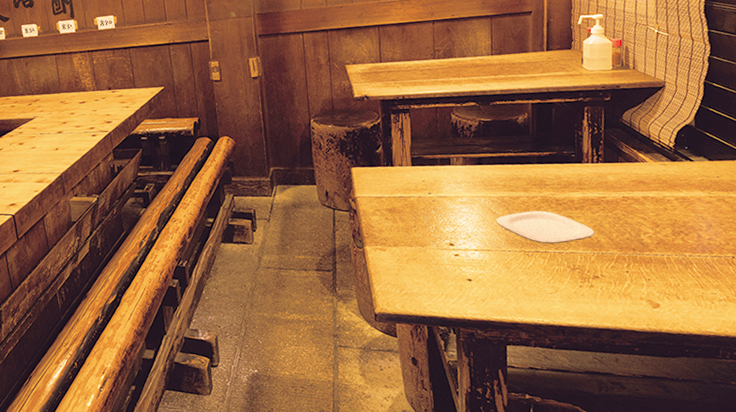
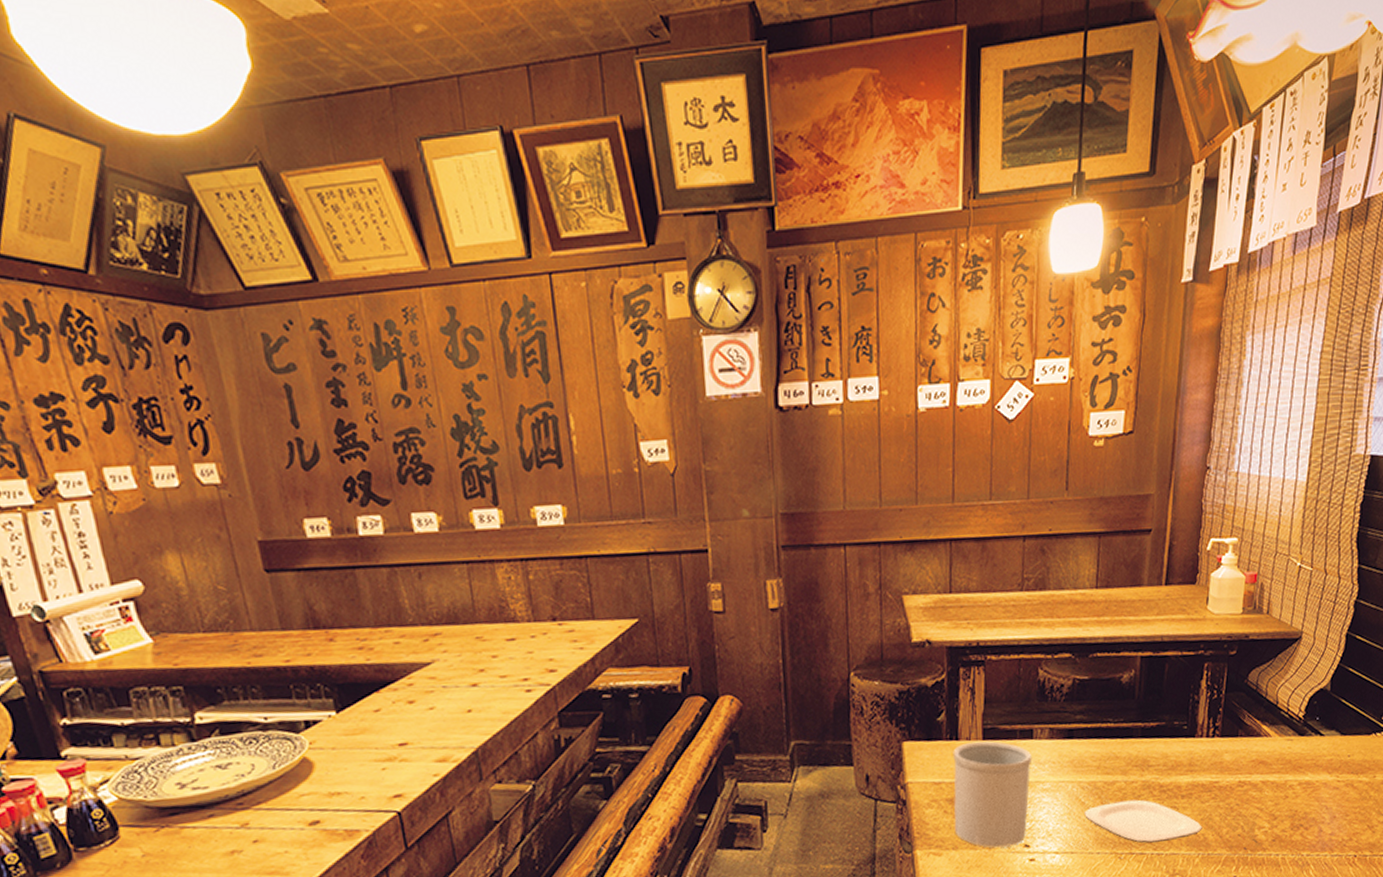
utensil holder: none [389,167,451,246] -> present [953,741,1032,848]

